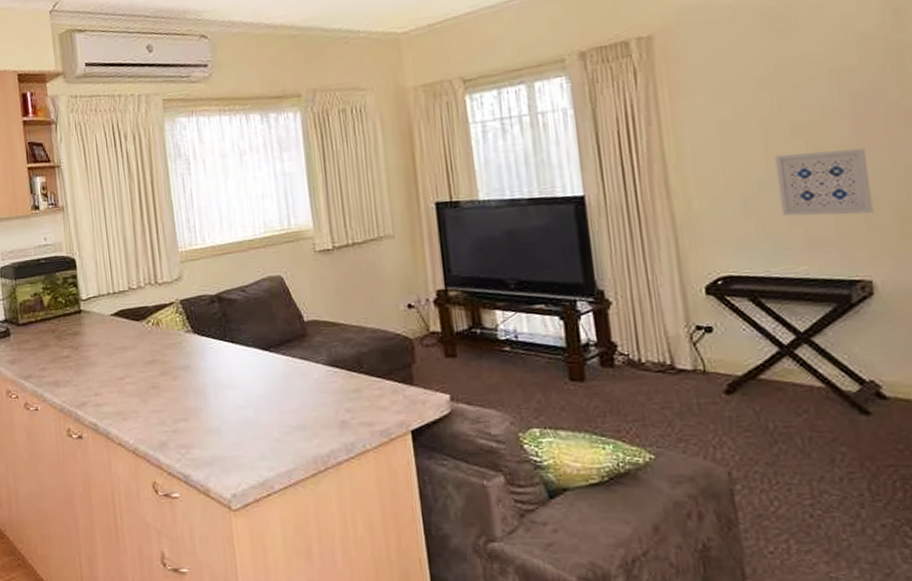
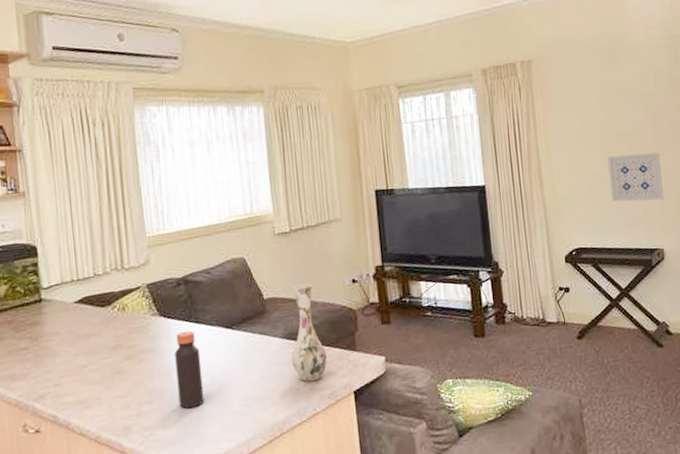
bottle: none [209,350,241,430] -> present [175,330,204,408]
vase: none [336,306,379,415] -> present [291,283,327,382]

